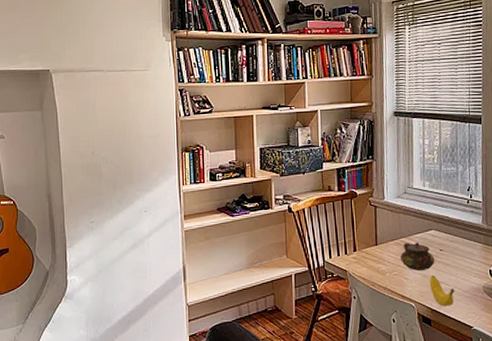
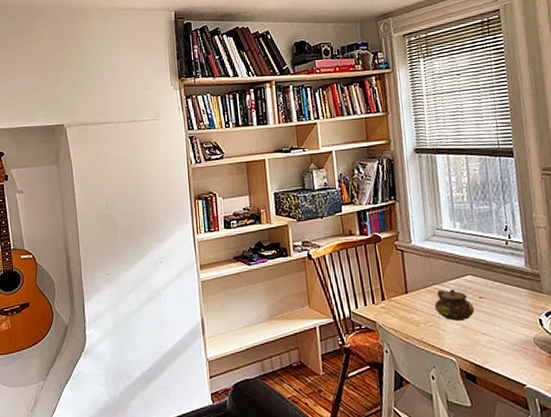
banana: present [429,275,455,306] -> none [470,325,501,361]

